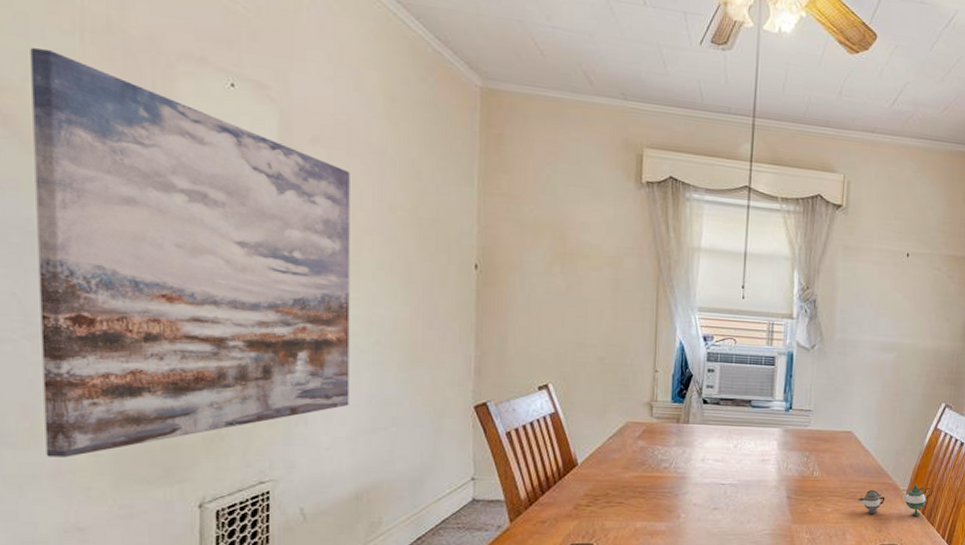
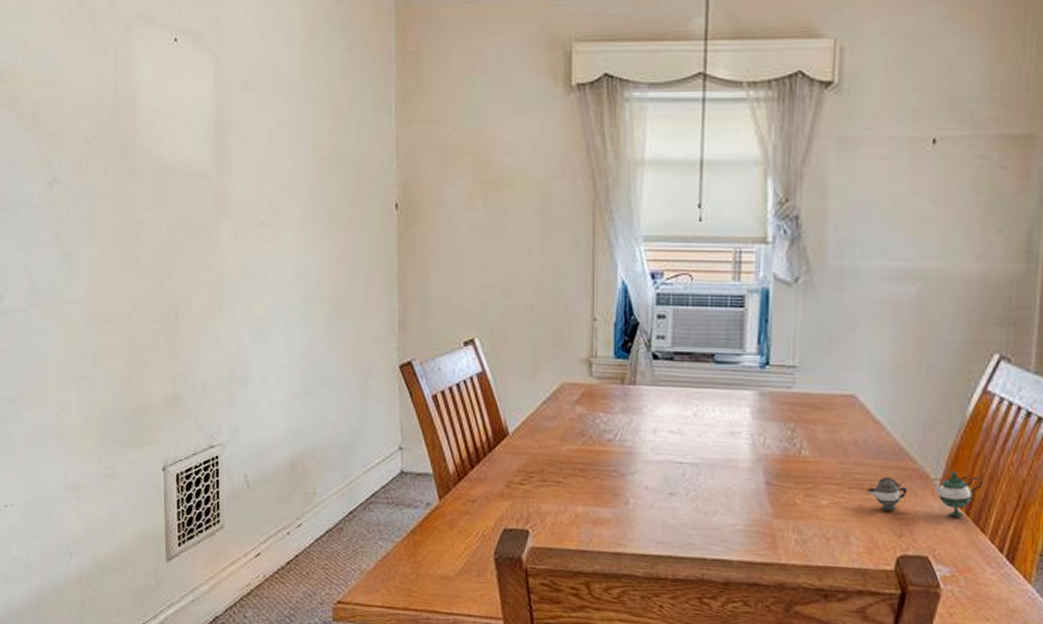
wall art: present [30,48,350,458] -> none [28,32,283,419]

